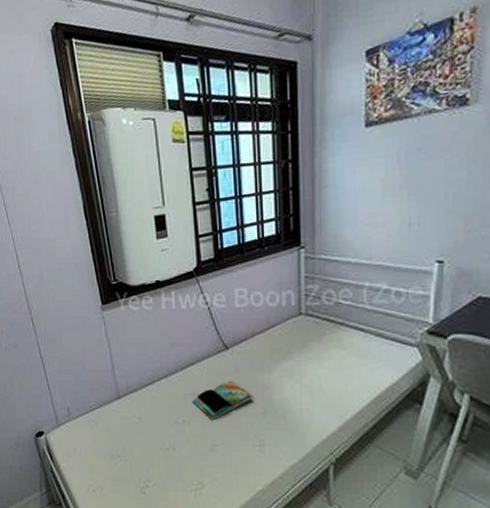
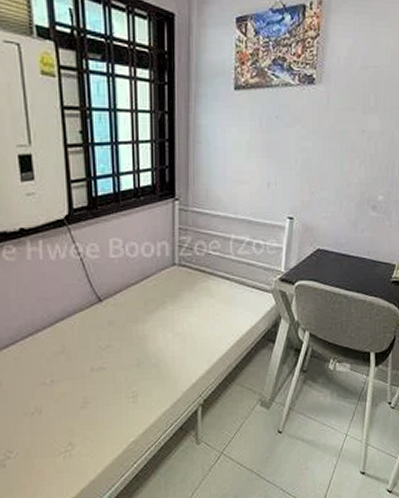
book: present [192,380,254,420] -> none [62,333,128,376]

